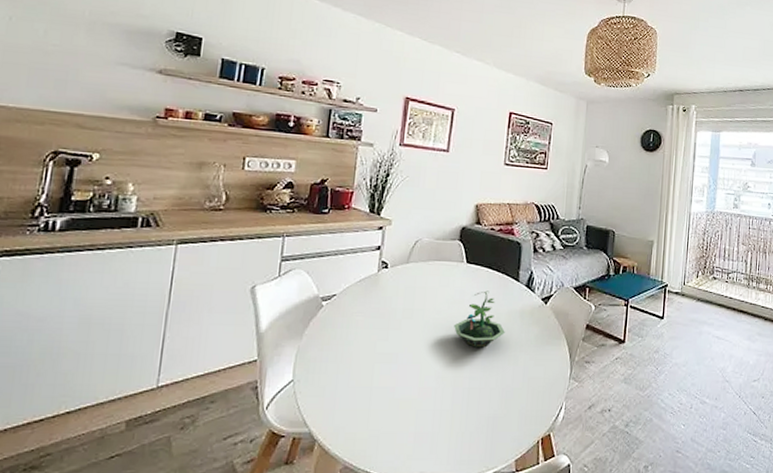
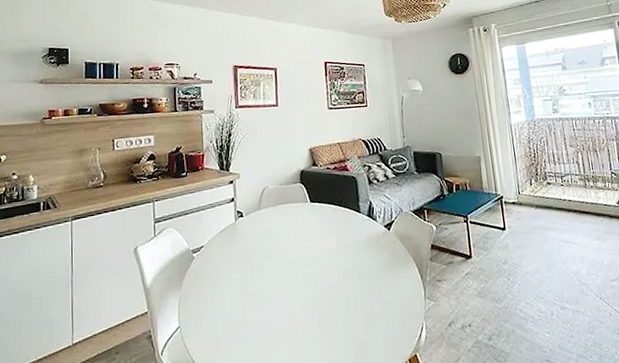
terrarium: present [454,290,505,348] -> none [309,225,356,279]

